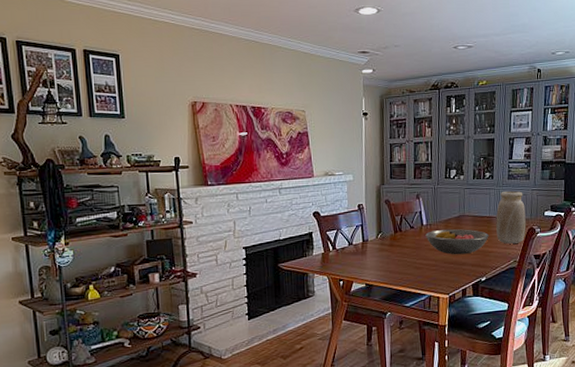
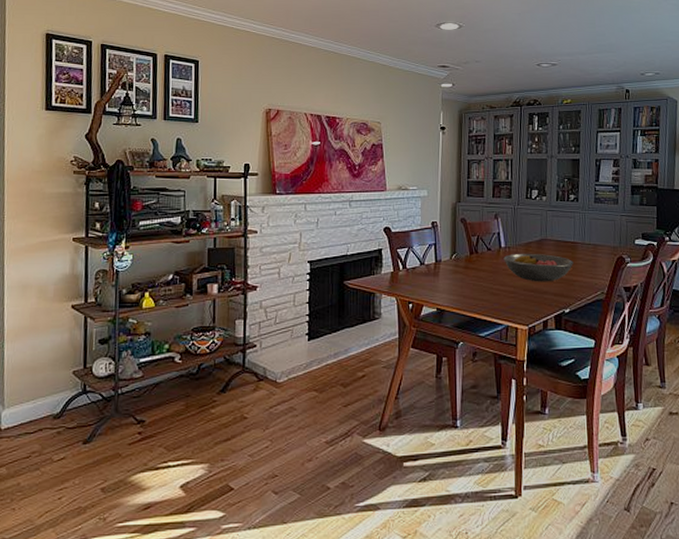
vase: present [496,191,526,244] -> none [581,215,615,273]

